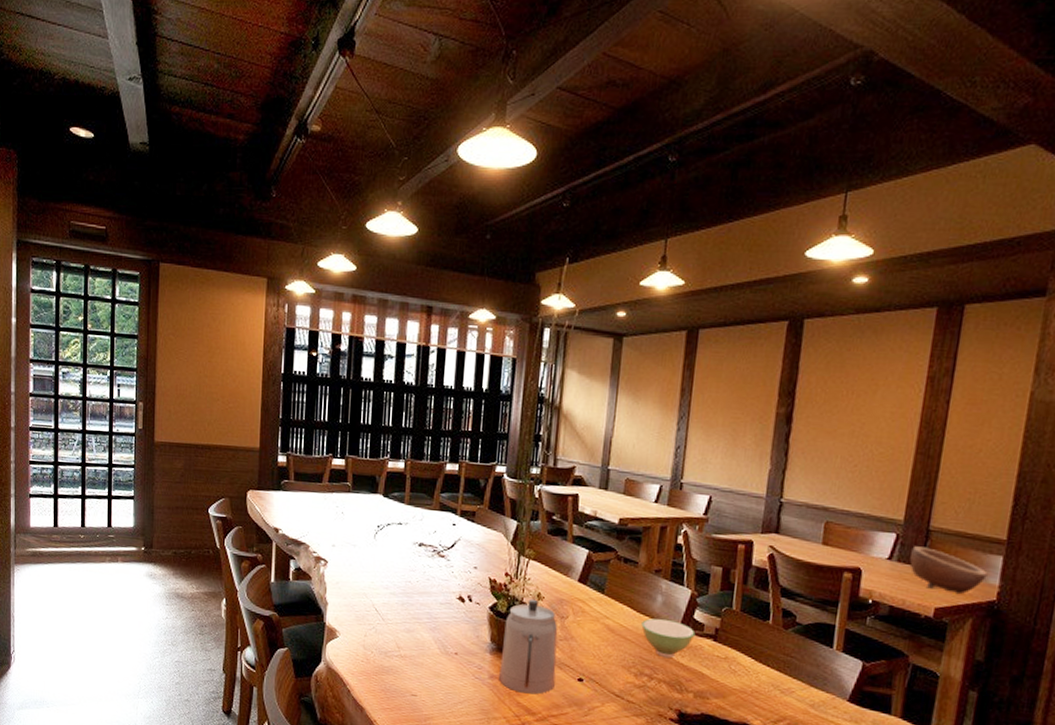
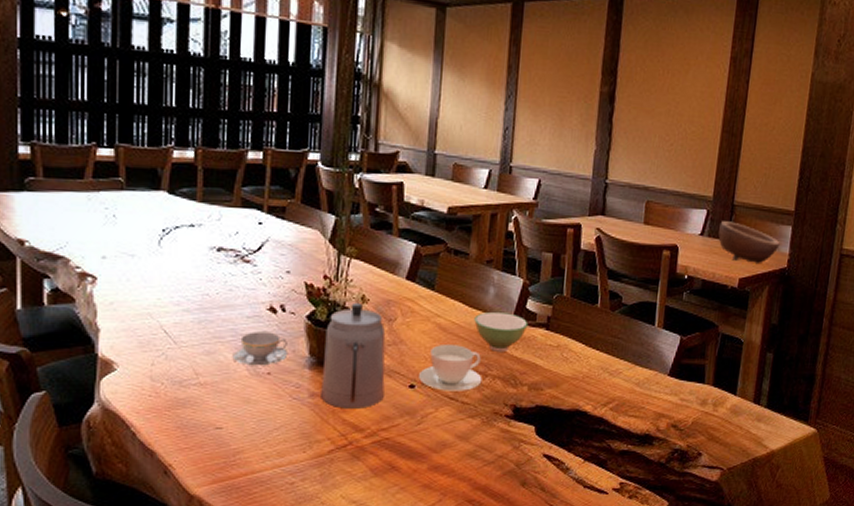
teacup: none [427,616,473,647] -> present [232,332,289,366]
teacup: none [587,644,648,691] -> present [419,345,482,391]

